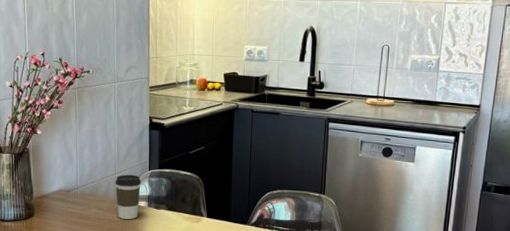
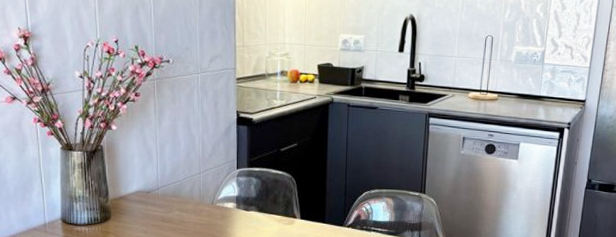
coffee cup: present [115,174,141,219] -> none [200,173,228,222]

